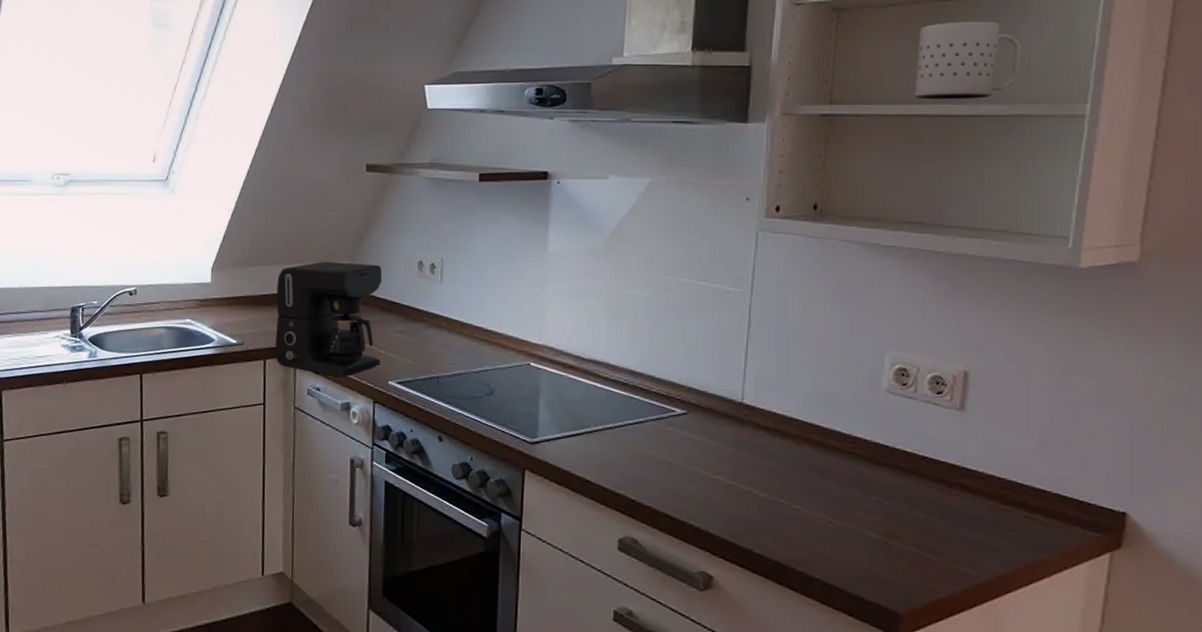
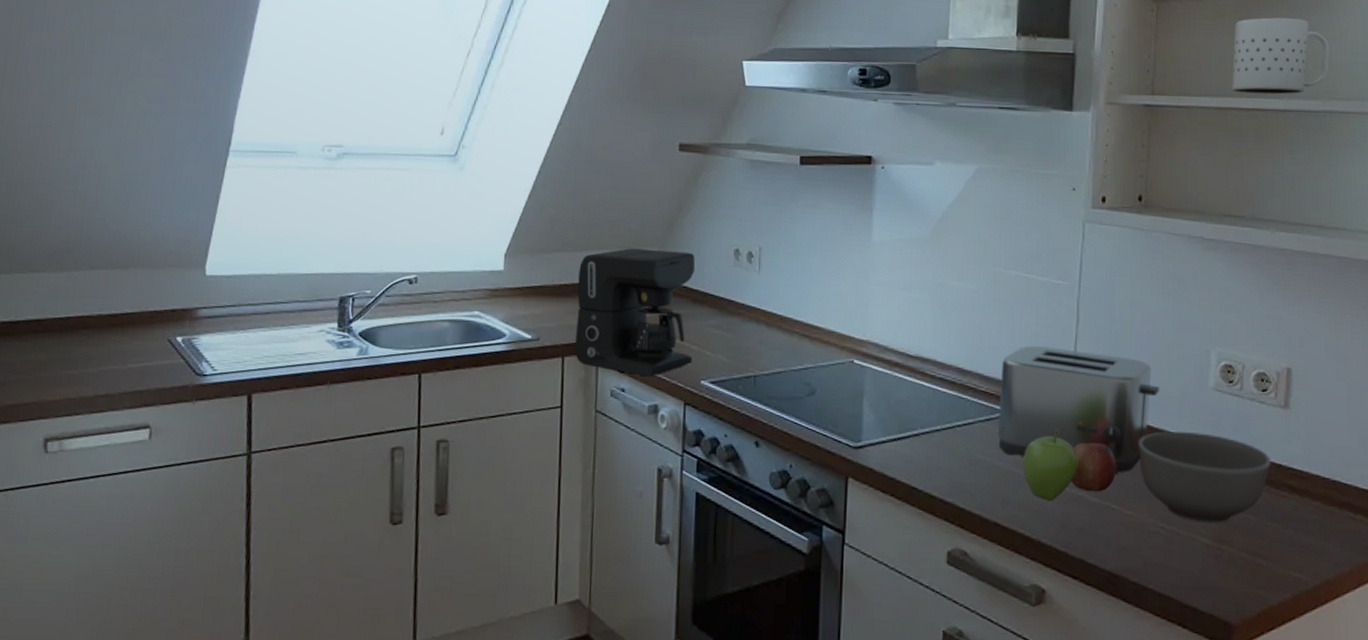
toaster: none [668,350,831,472] -> present [997,346,1160,475]
fruit: none [693,429,748,495] -> present [1023,430,1079,501]
fruit: none [739,441,785,488] -> present [1070,443,1116,492]
bowl: none [807,431,944,519] -> present [1137,431,1271,523]

